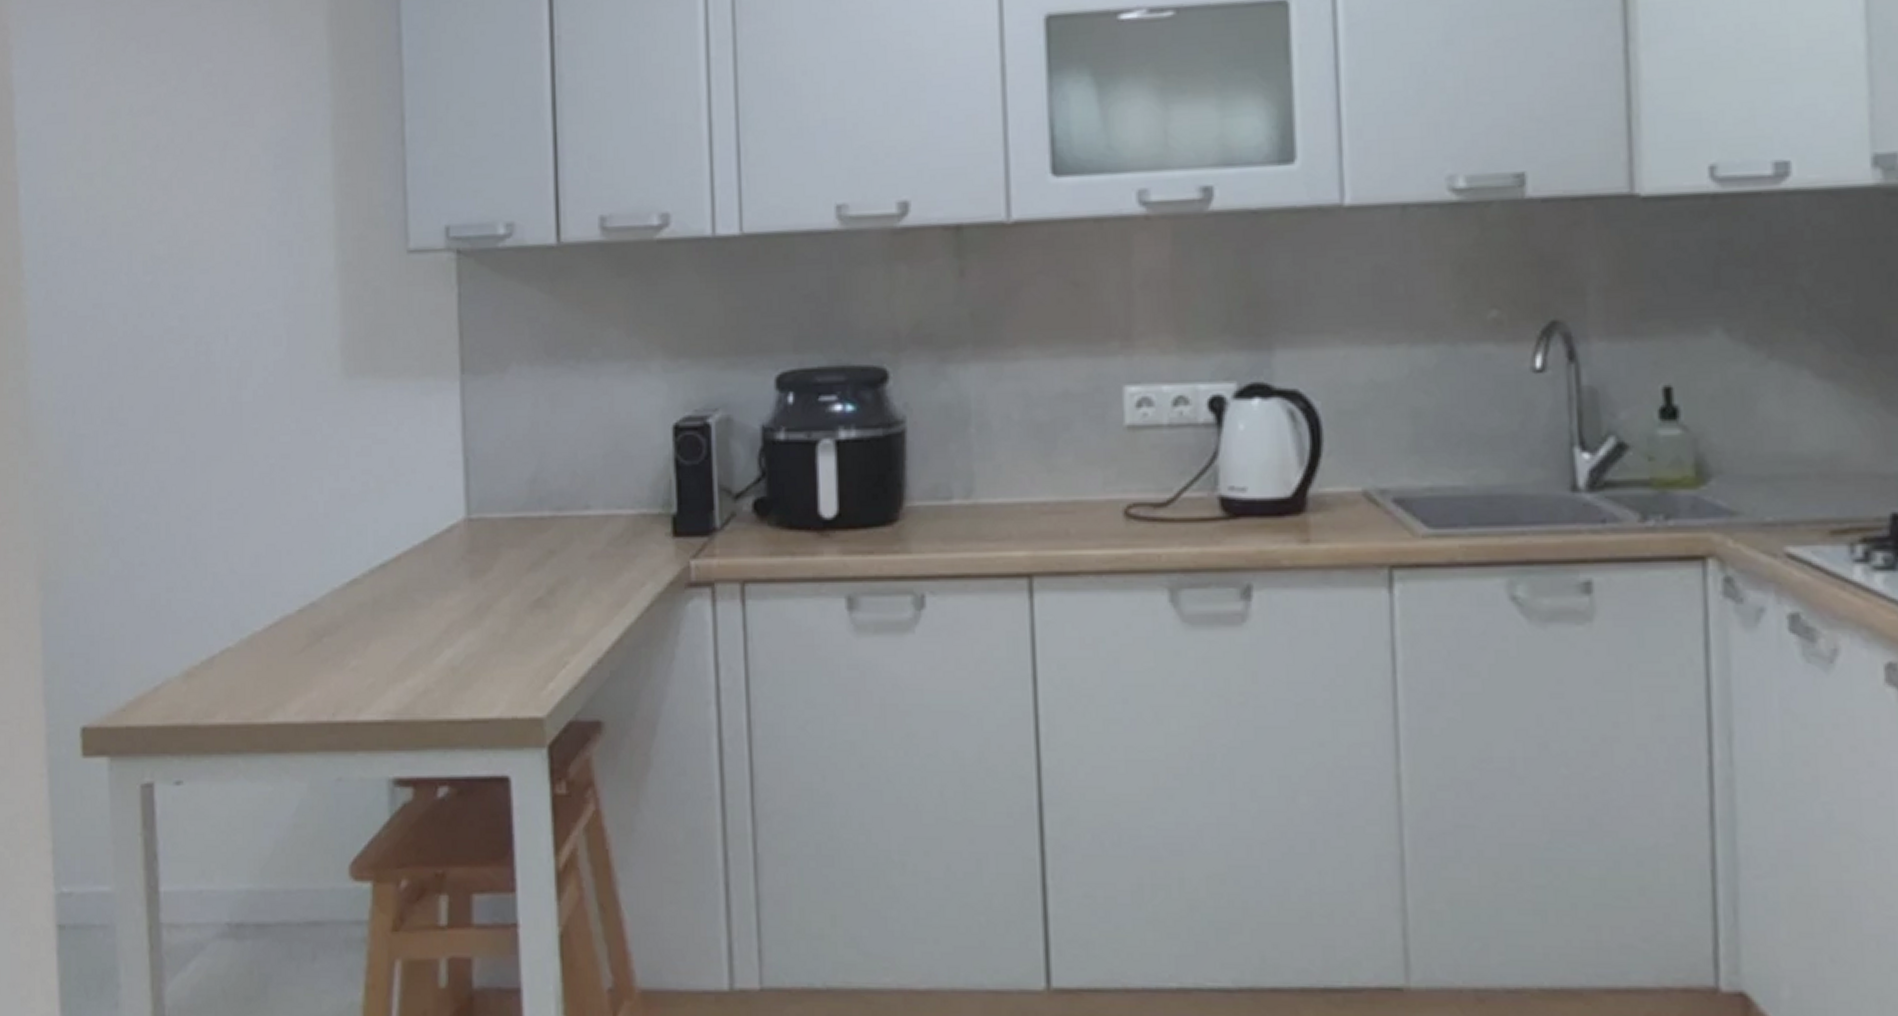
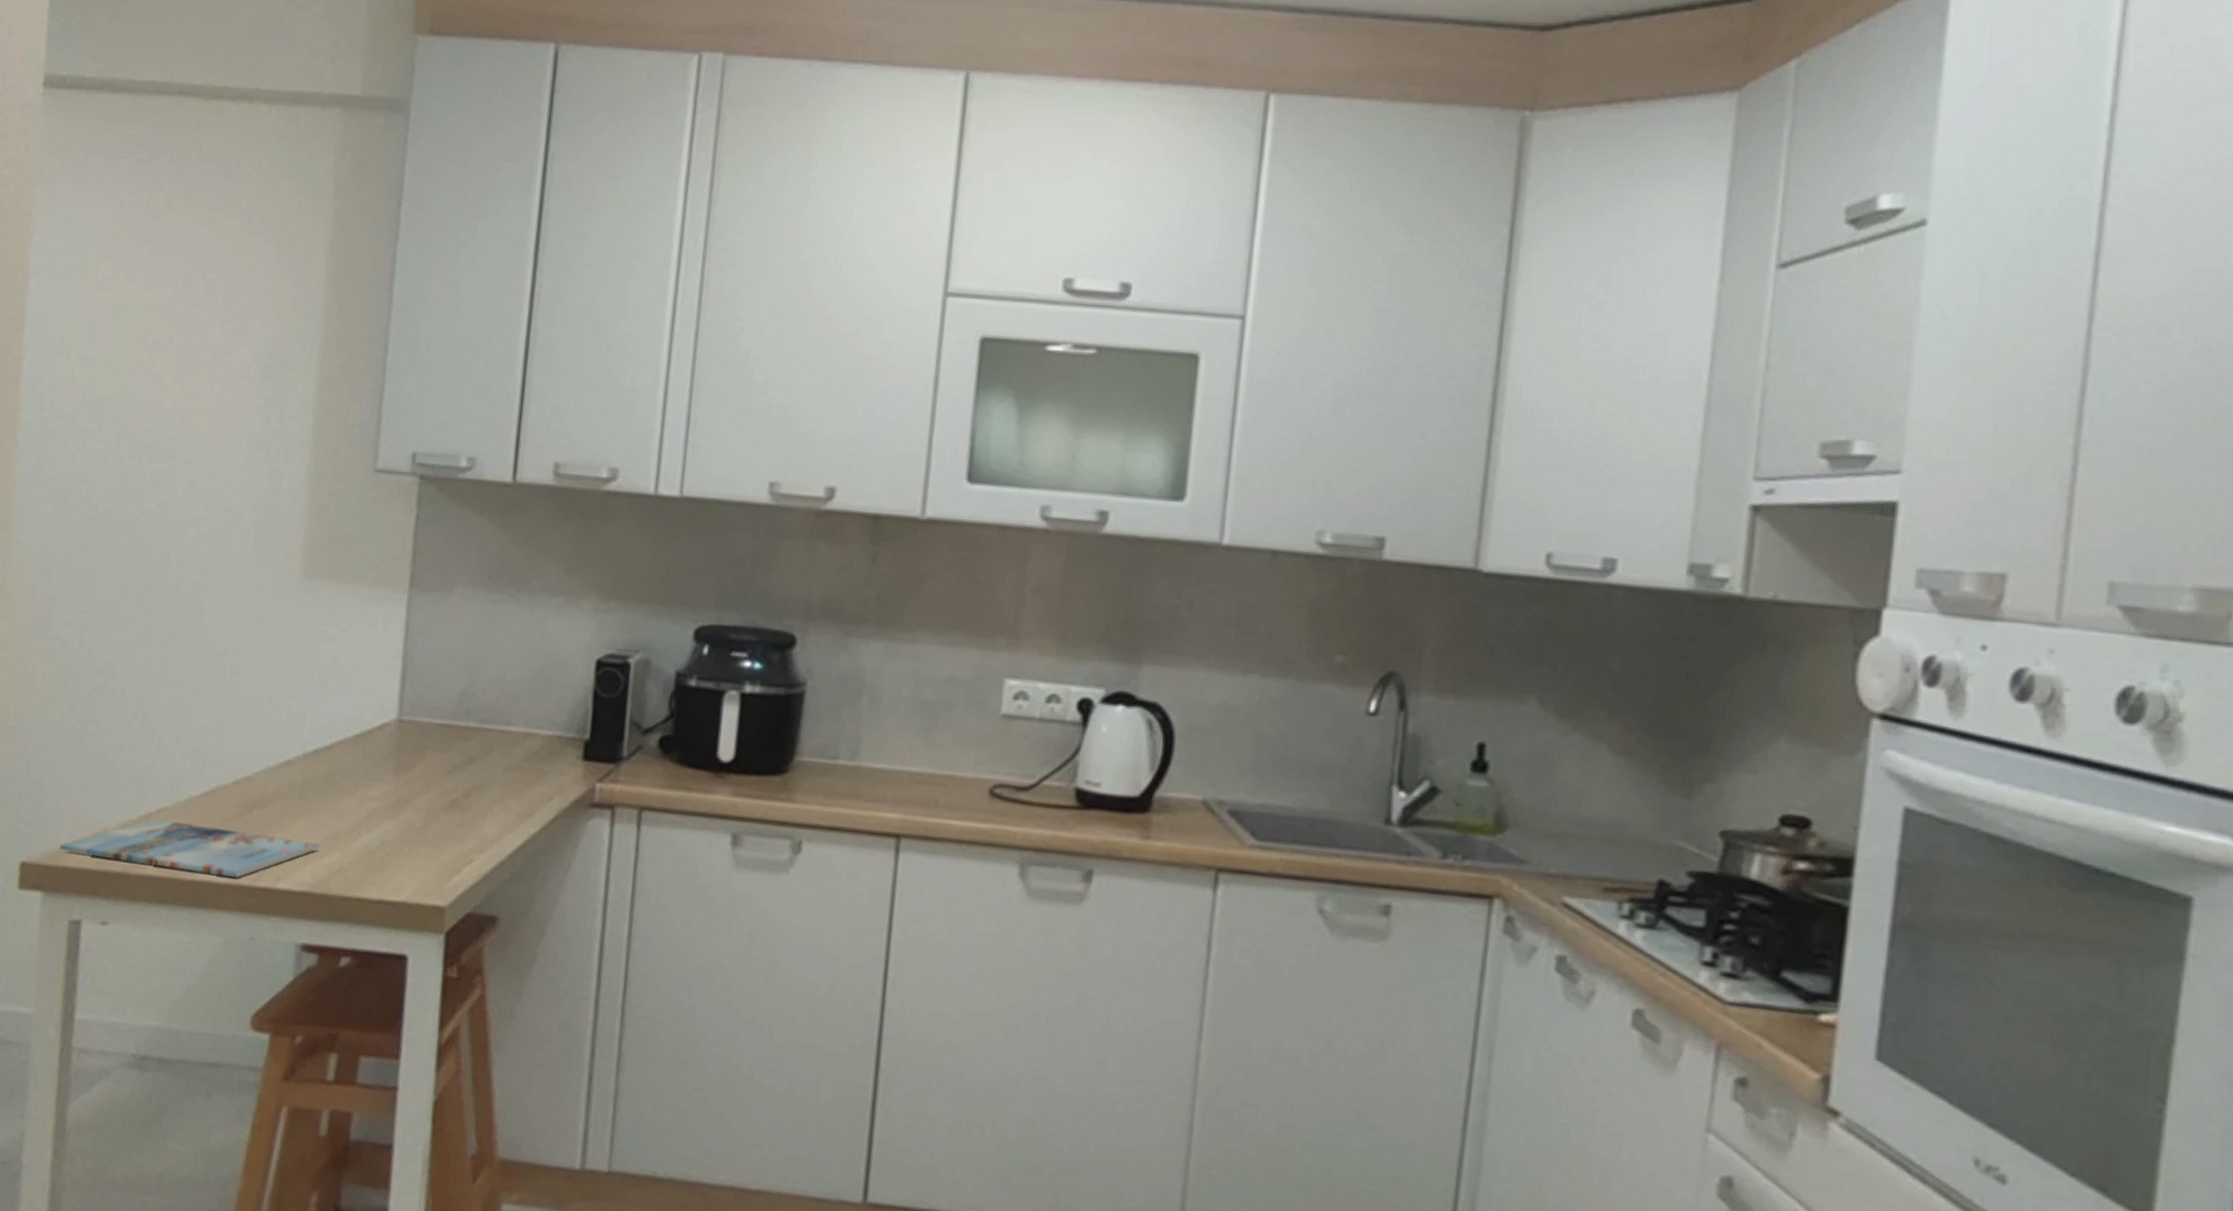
magazine: none [120,661,399,716] -> present [59,818,319,878]

